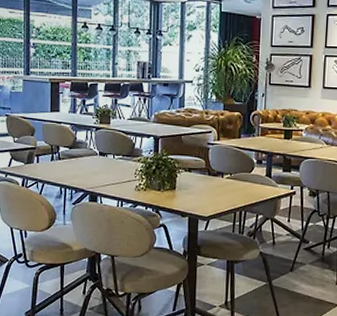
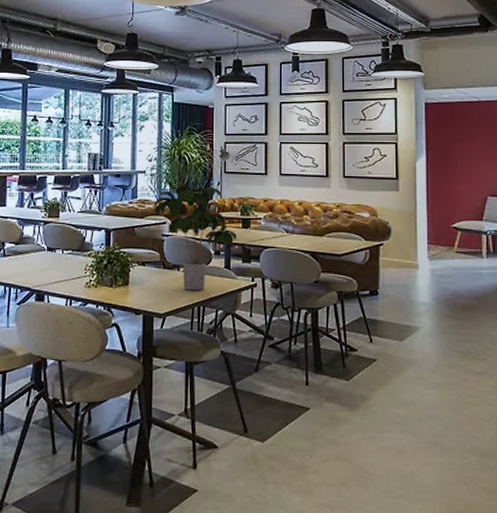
potted plant: none [200,96,279,197] -> present [154,185,238,291]

